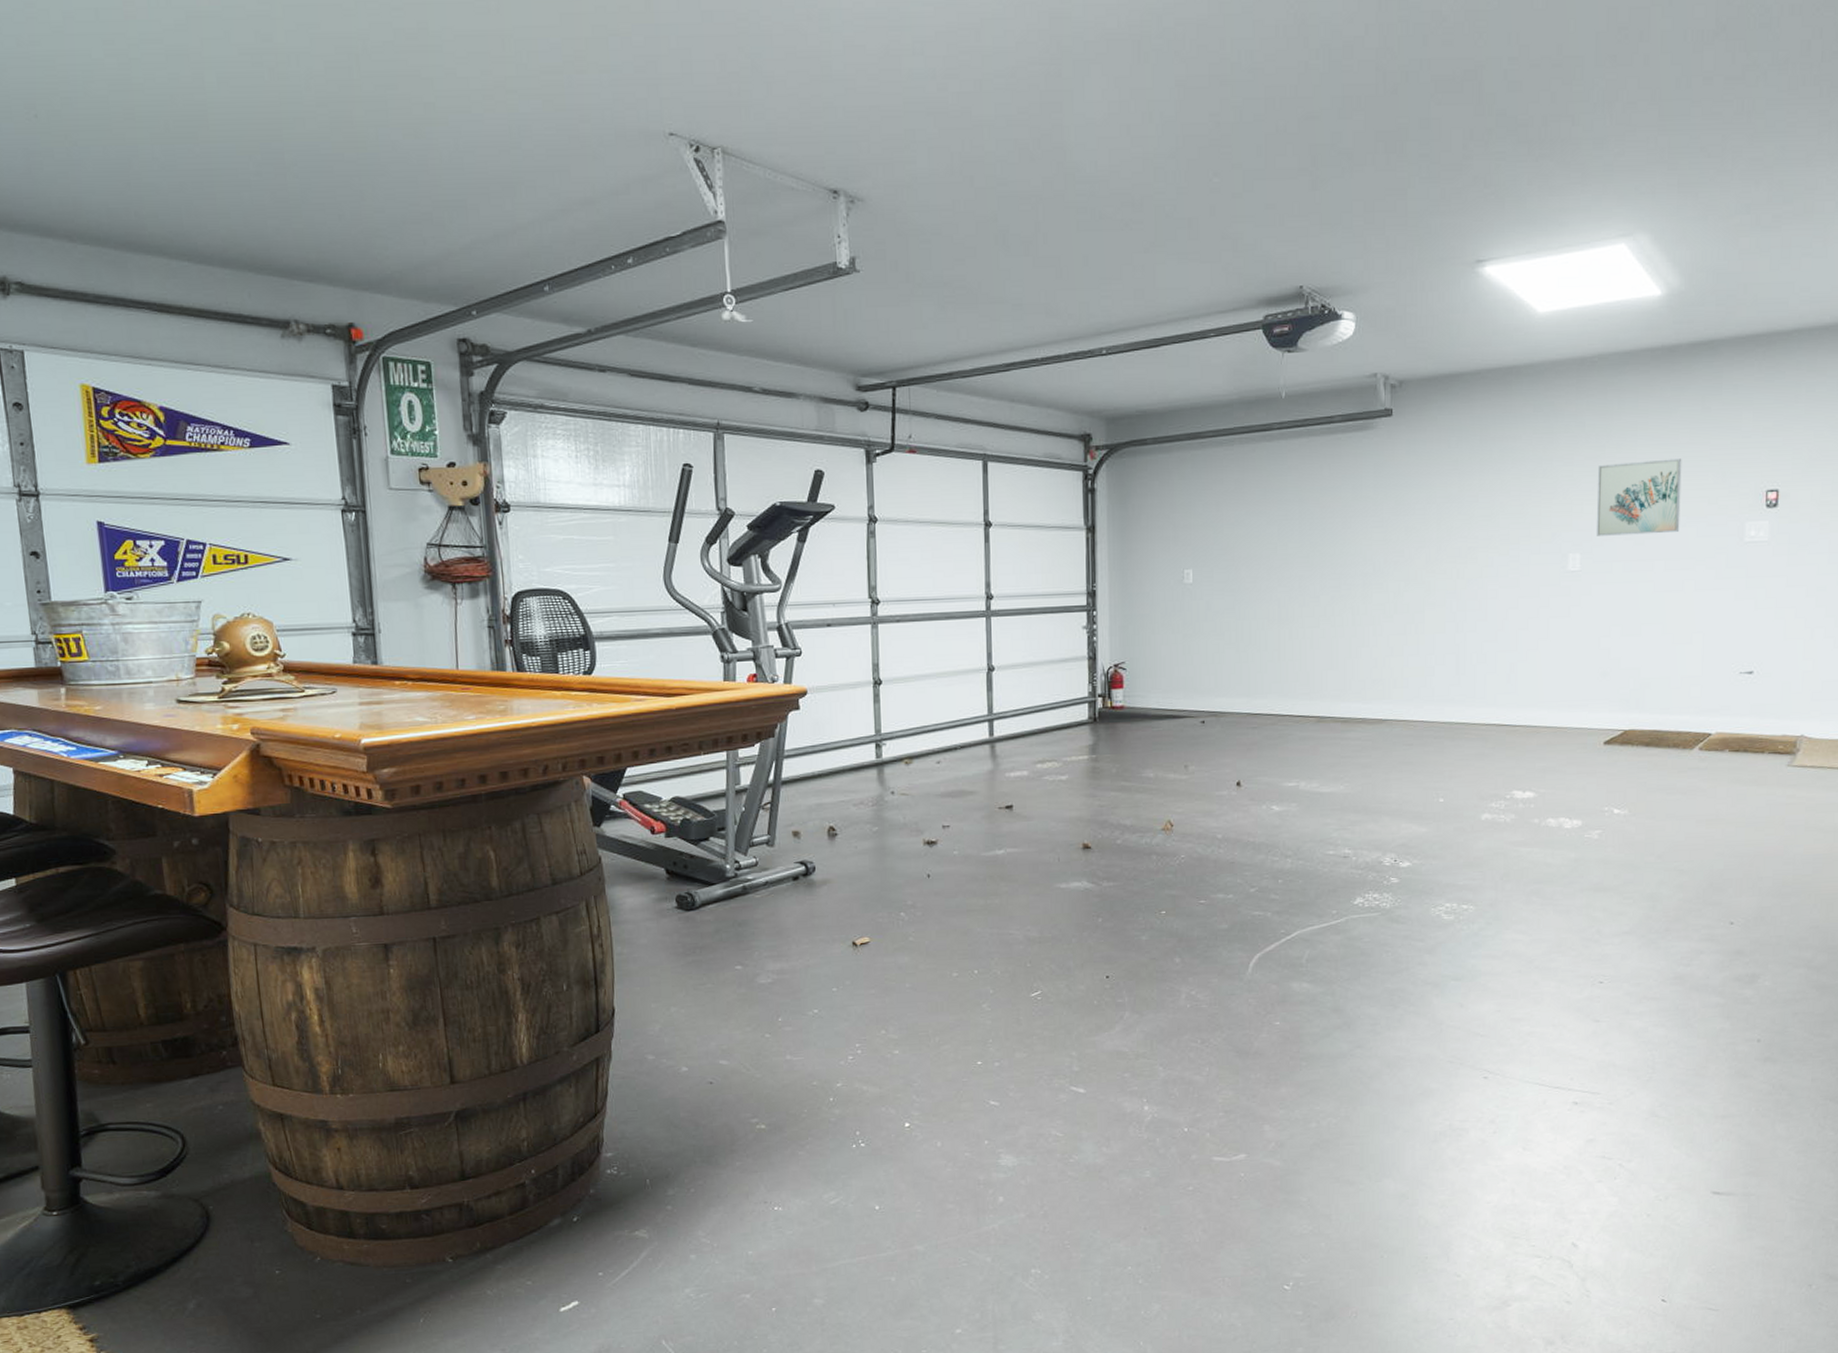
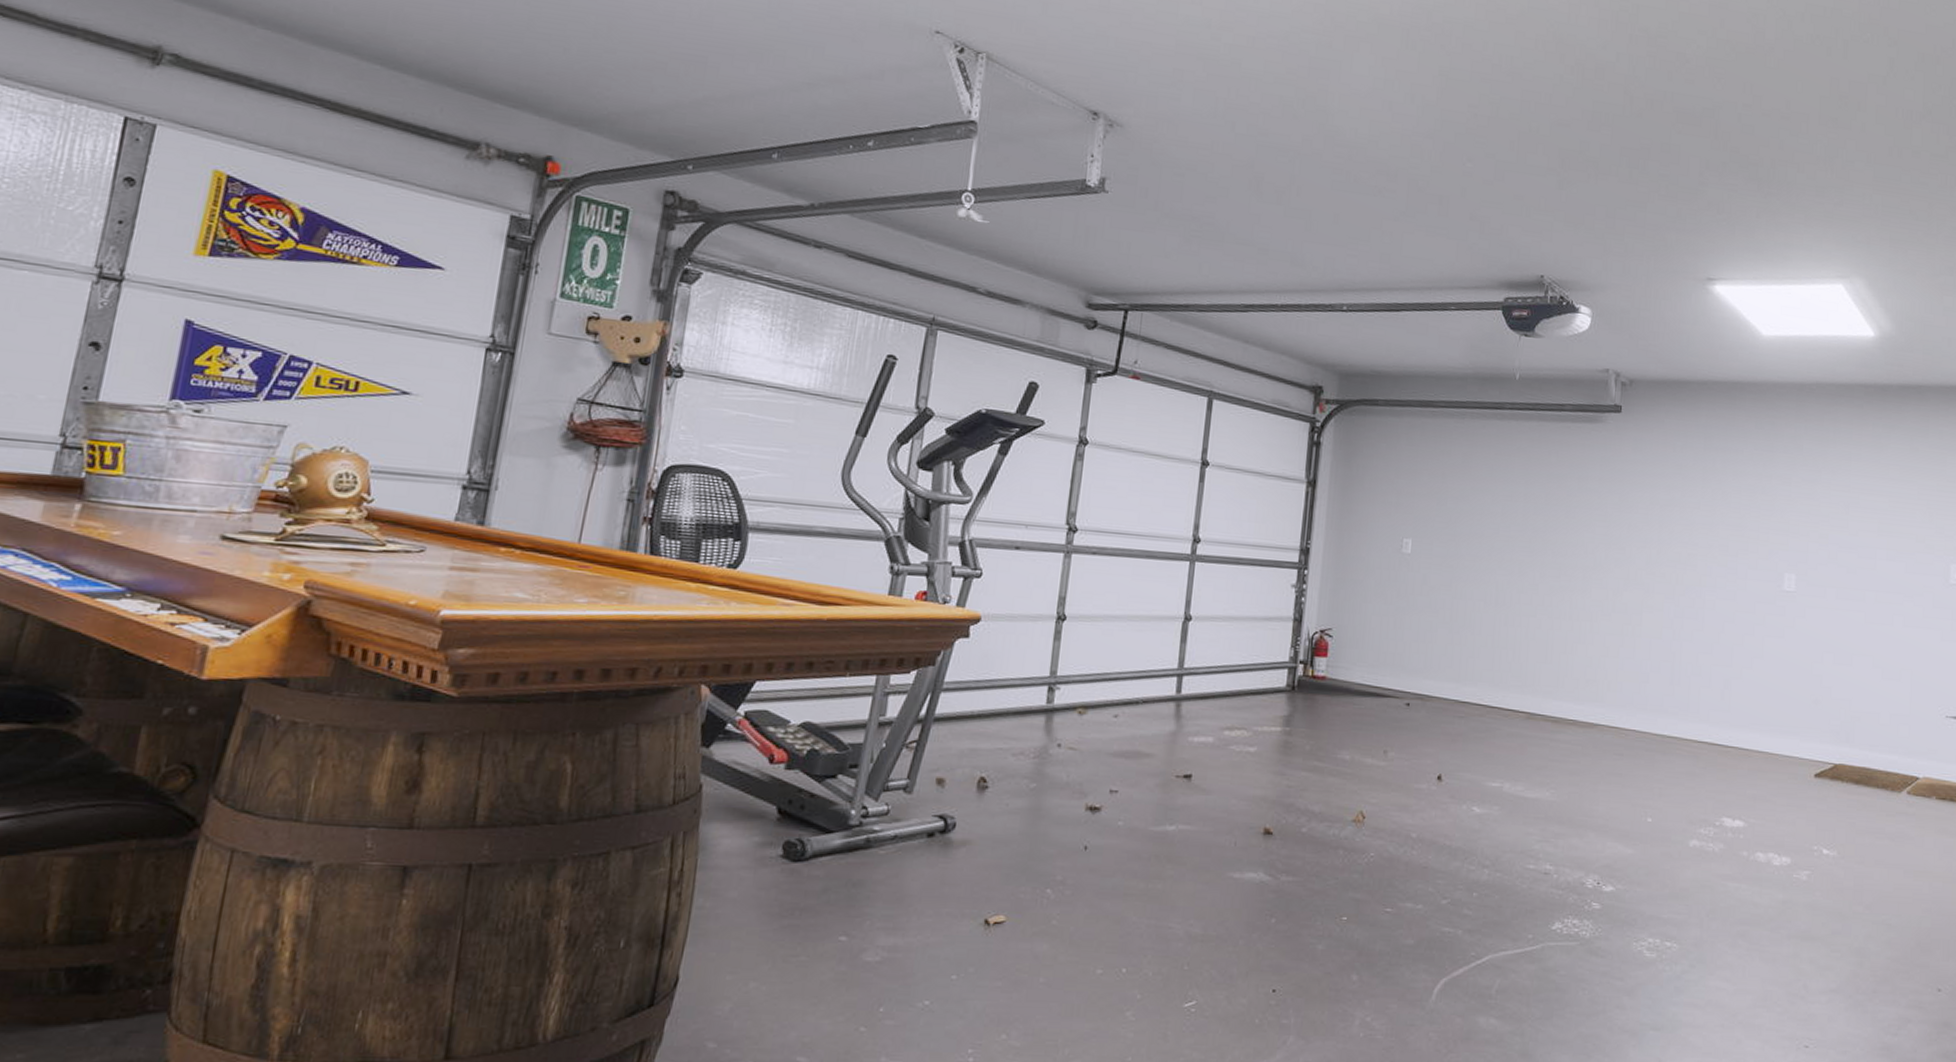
wall art: present [1596,458,1682,536] -> none [1811,489,1892,565]

